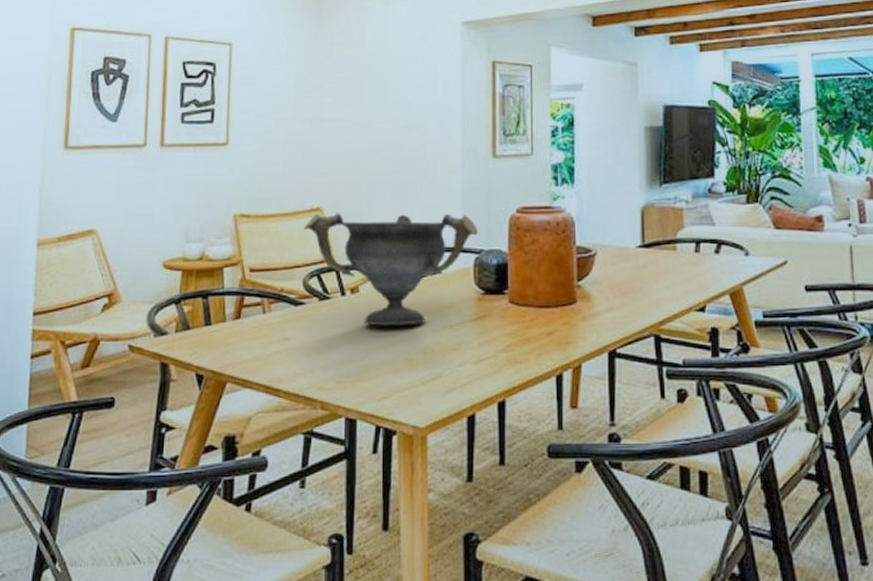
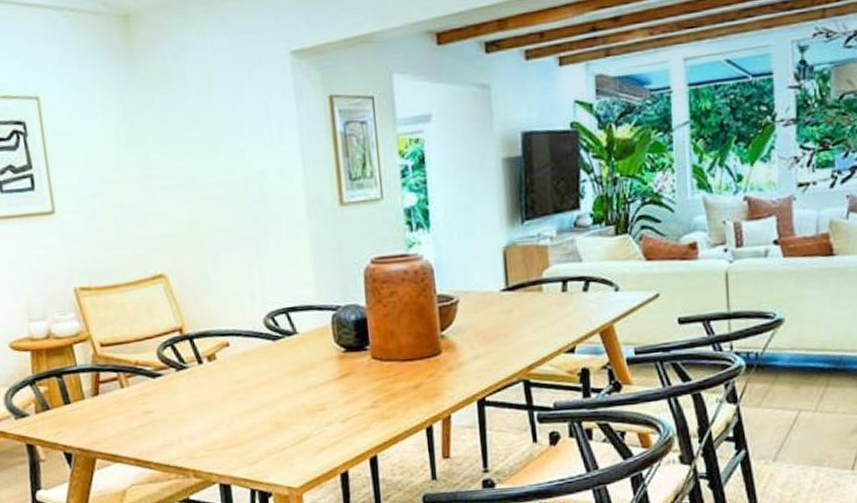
decorative bowl: present [304,213,479,326] -> none [149,270,334,392]

